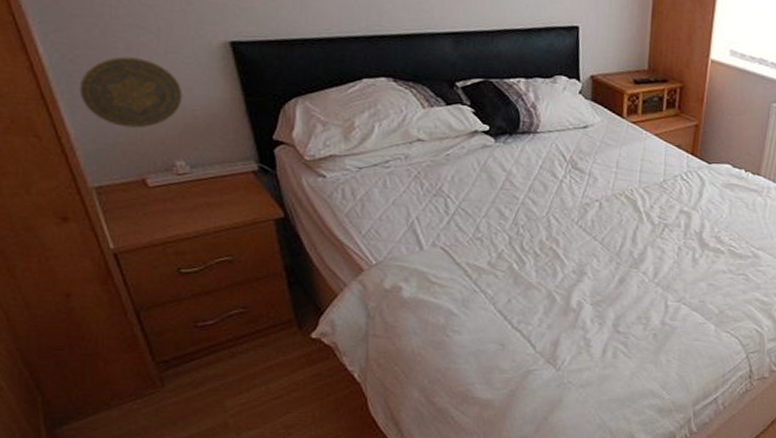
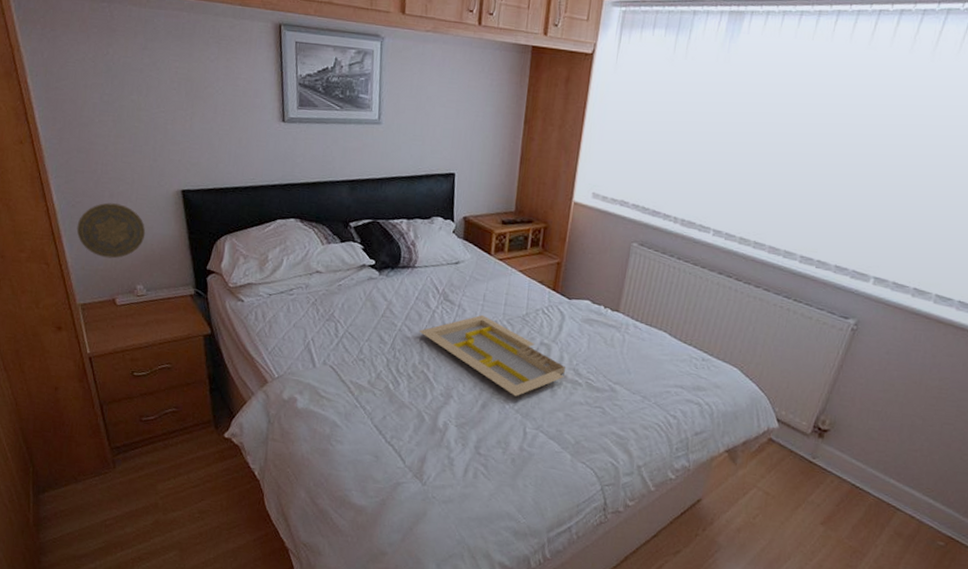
serving tray: none [545,183,707,269] -> present [419,314,565,397]

